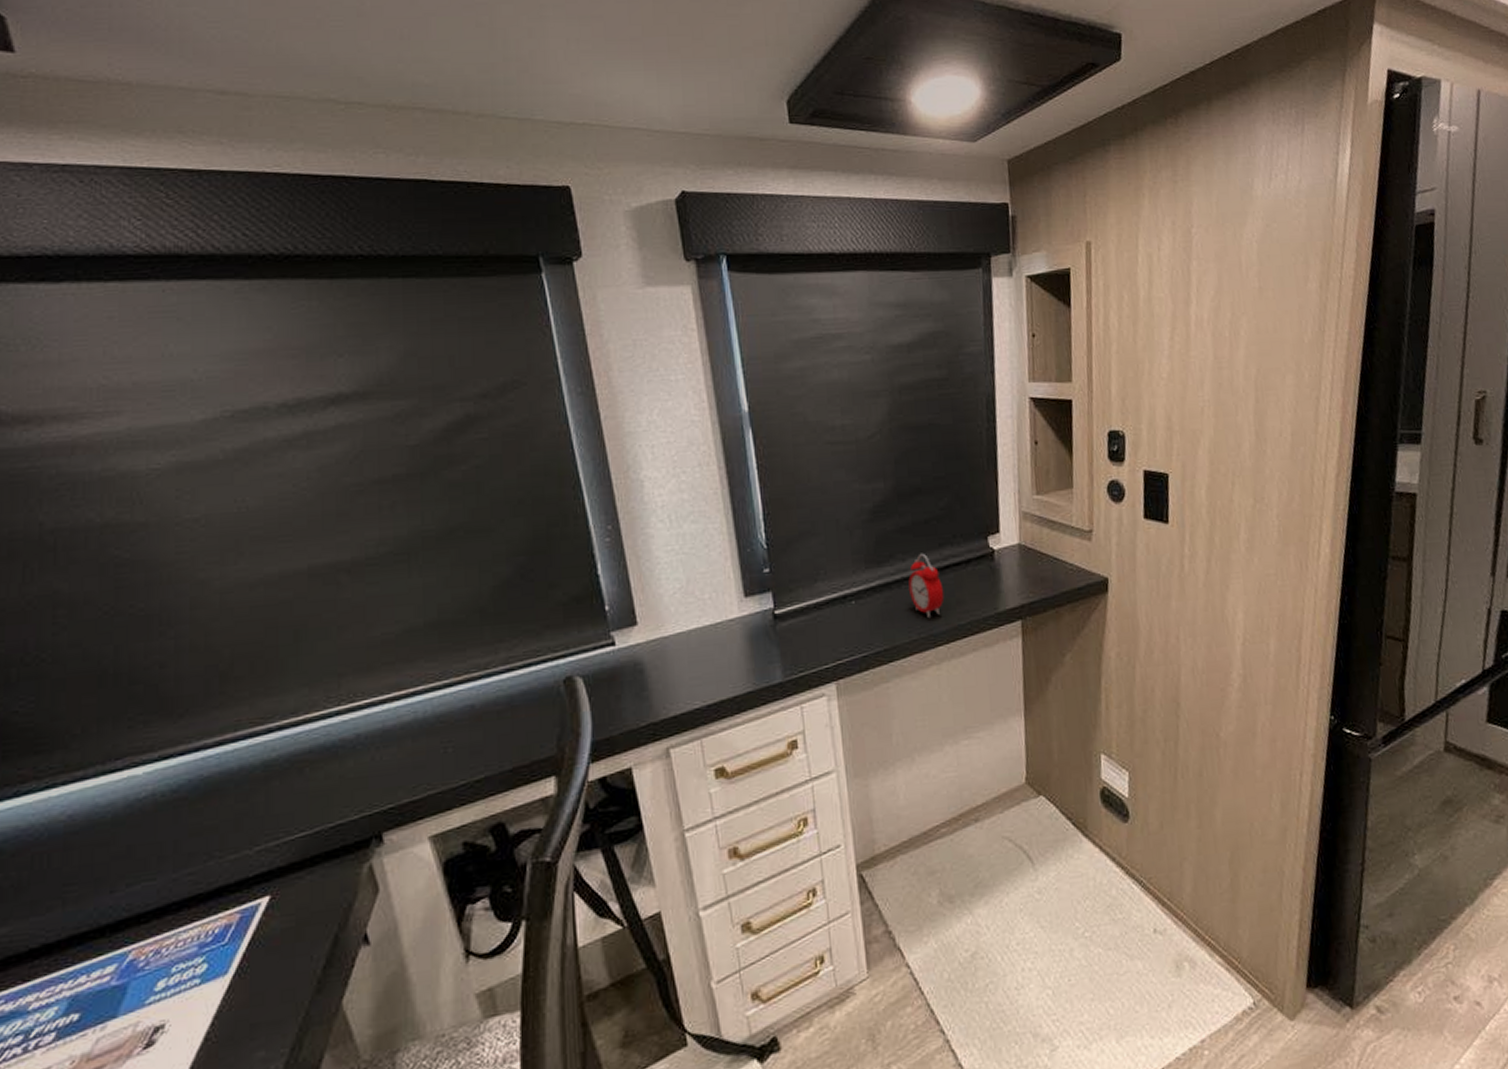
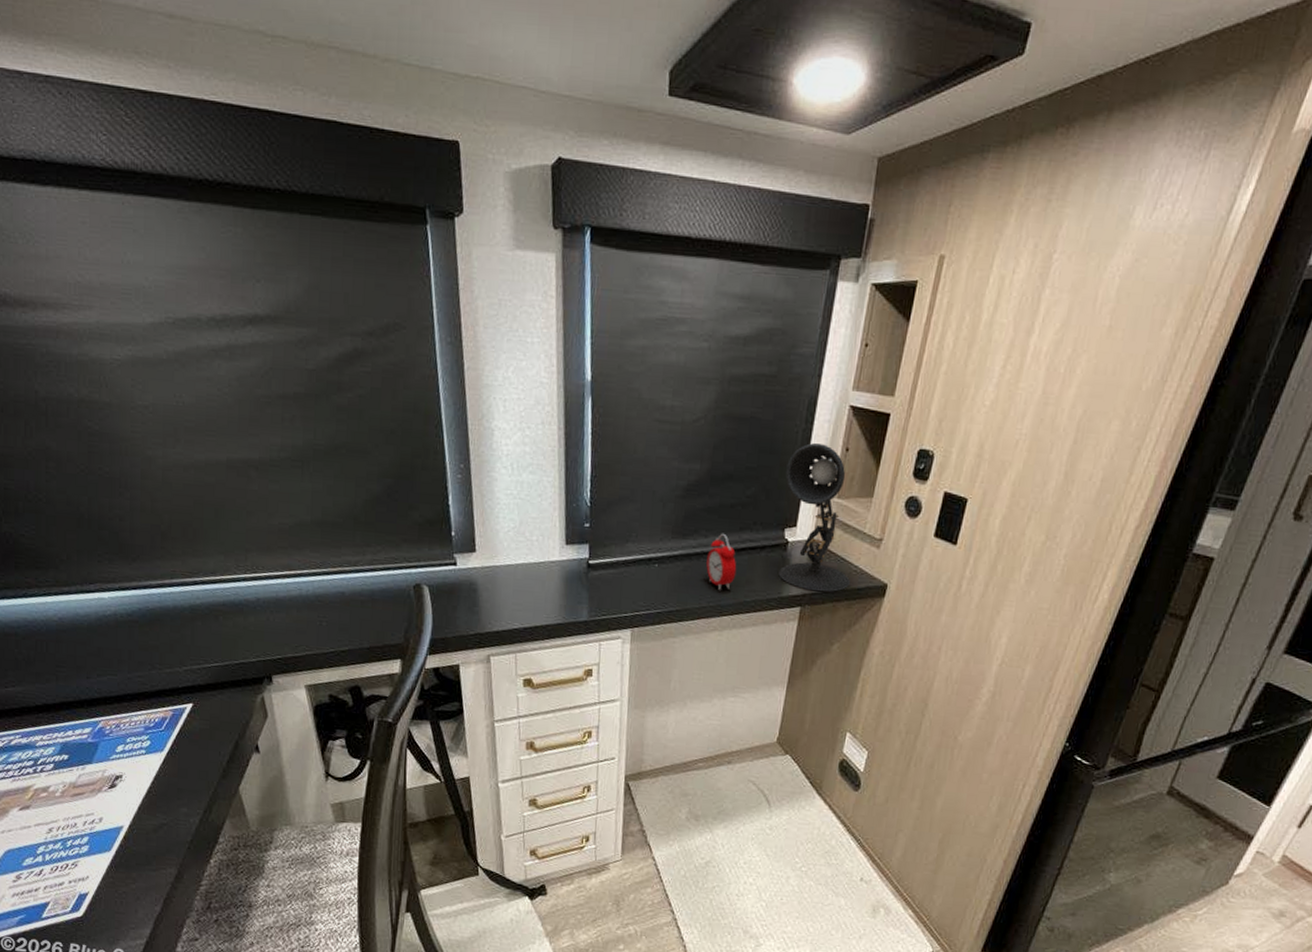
desk lamp: none [976,441,1070,600] -> present [778,443,851,592]

